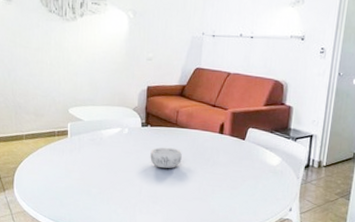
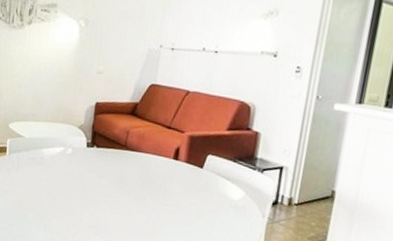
decorative bowl: present [150,147,182,169] -> none [94,171,130,196]

